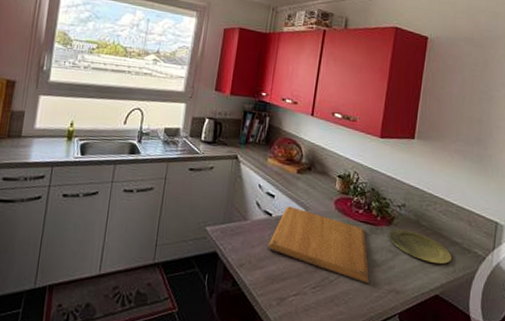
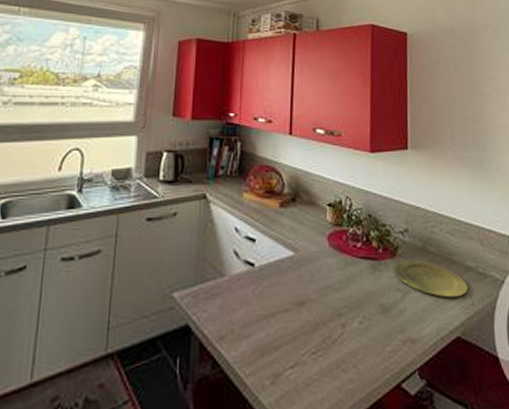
chopping board: present [267,206,370,285] -> none [252,250,379,338]

